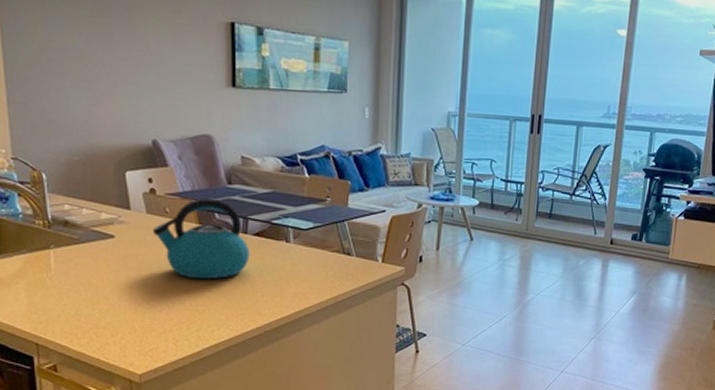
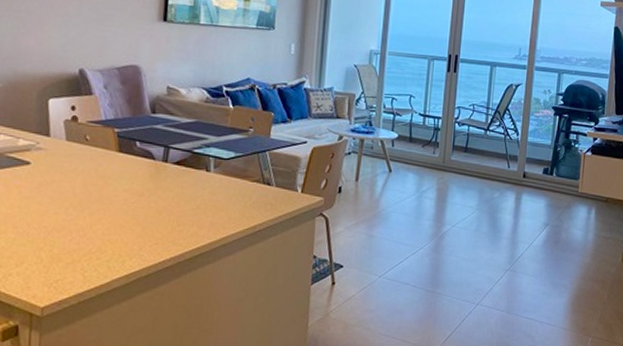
kettle: present [152,198,250,280] -> none [70,126,169,208]

